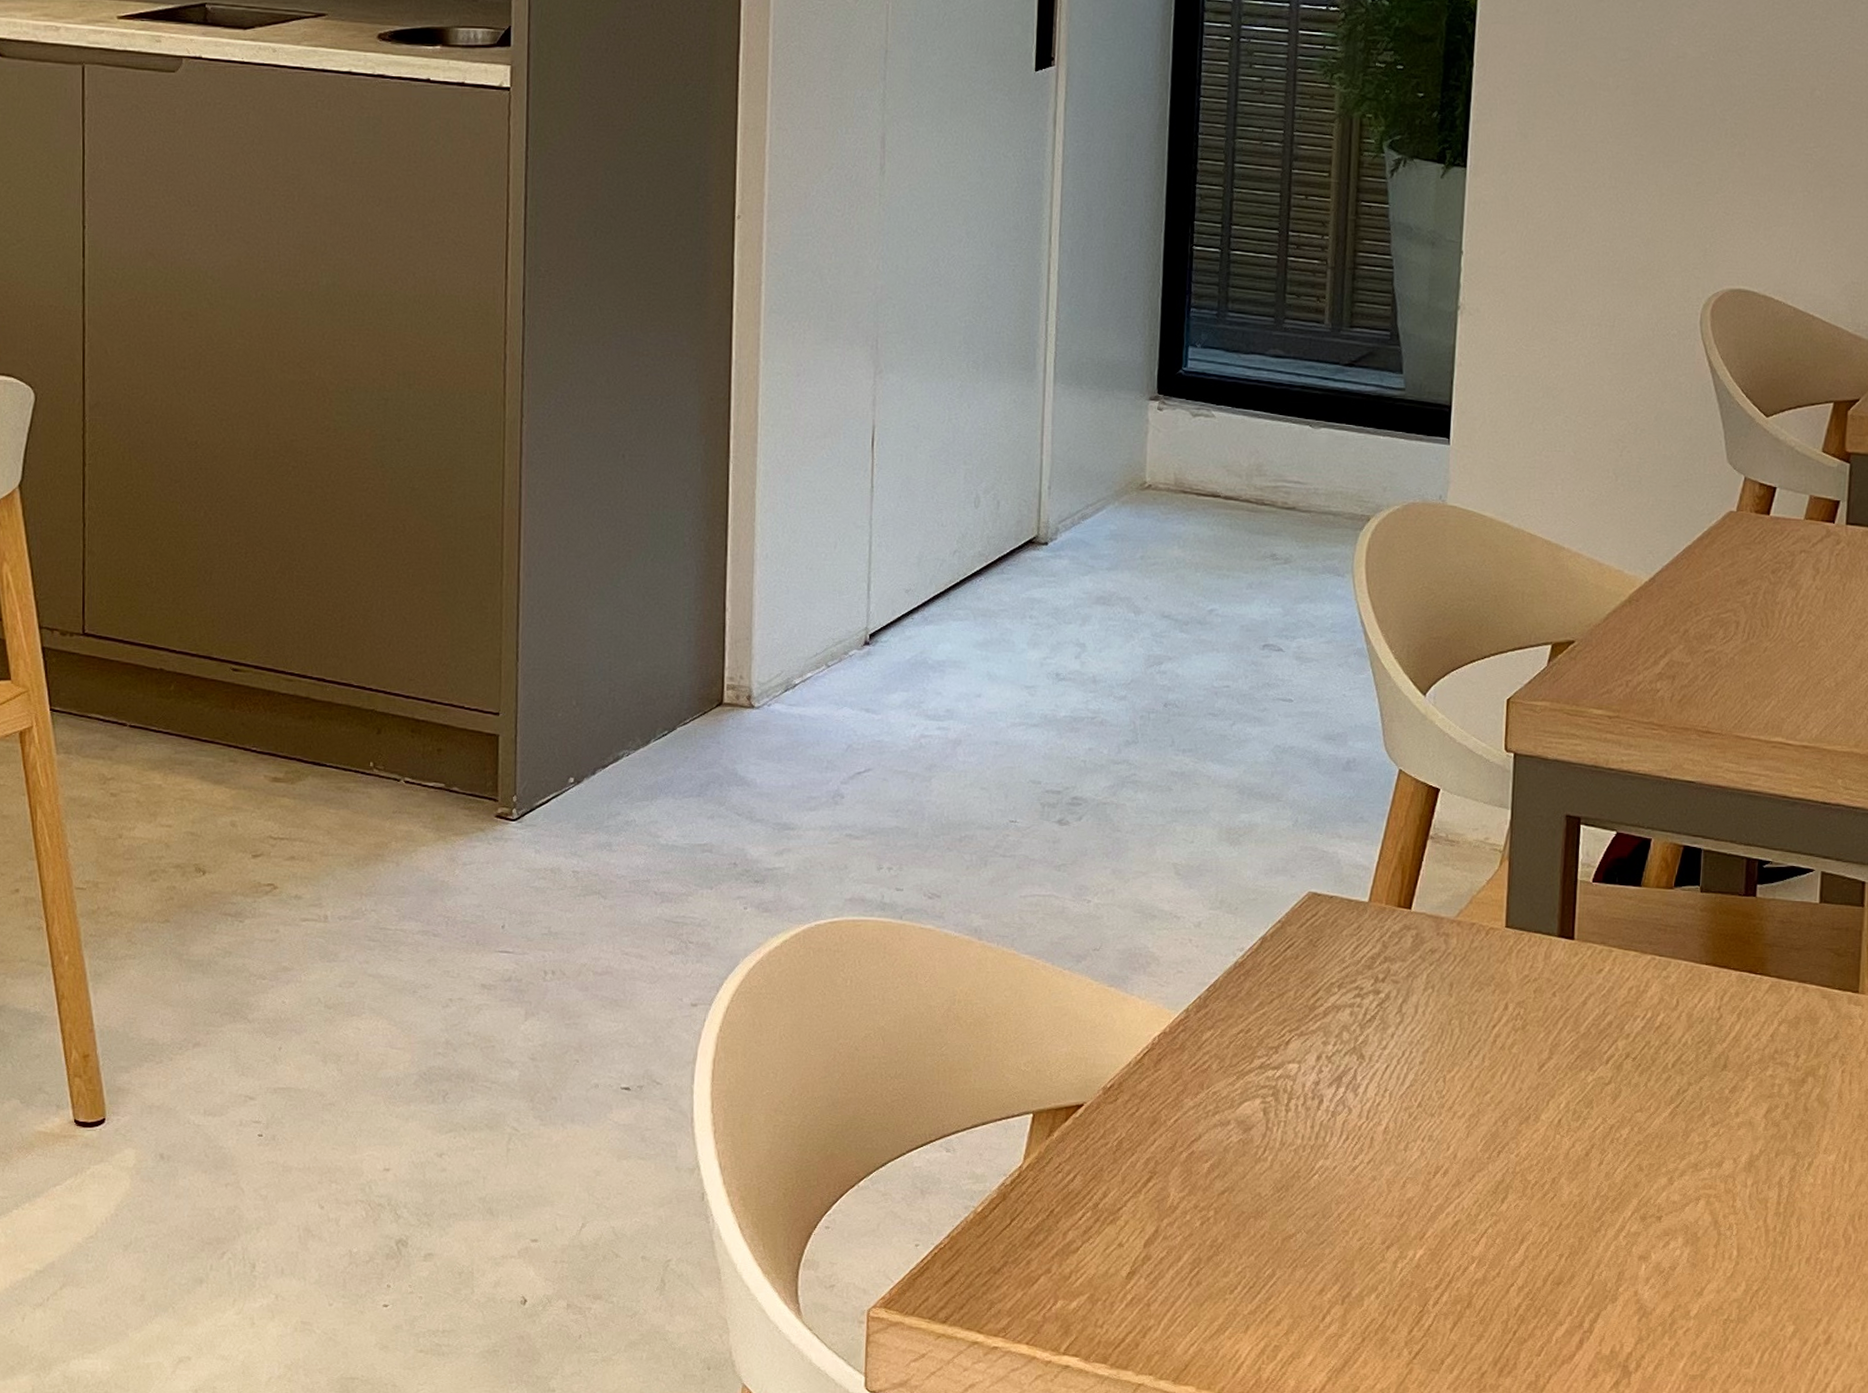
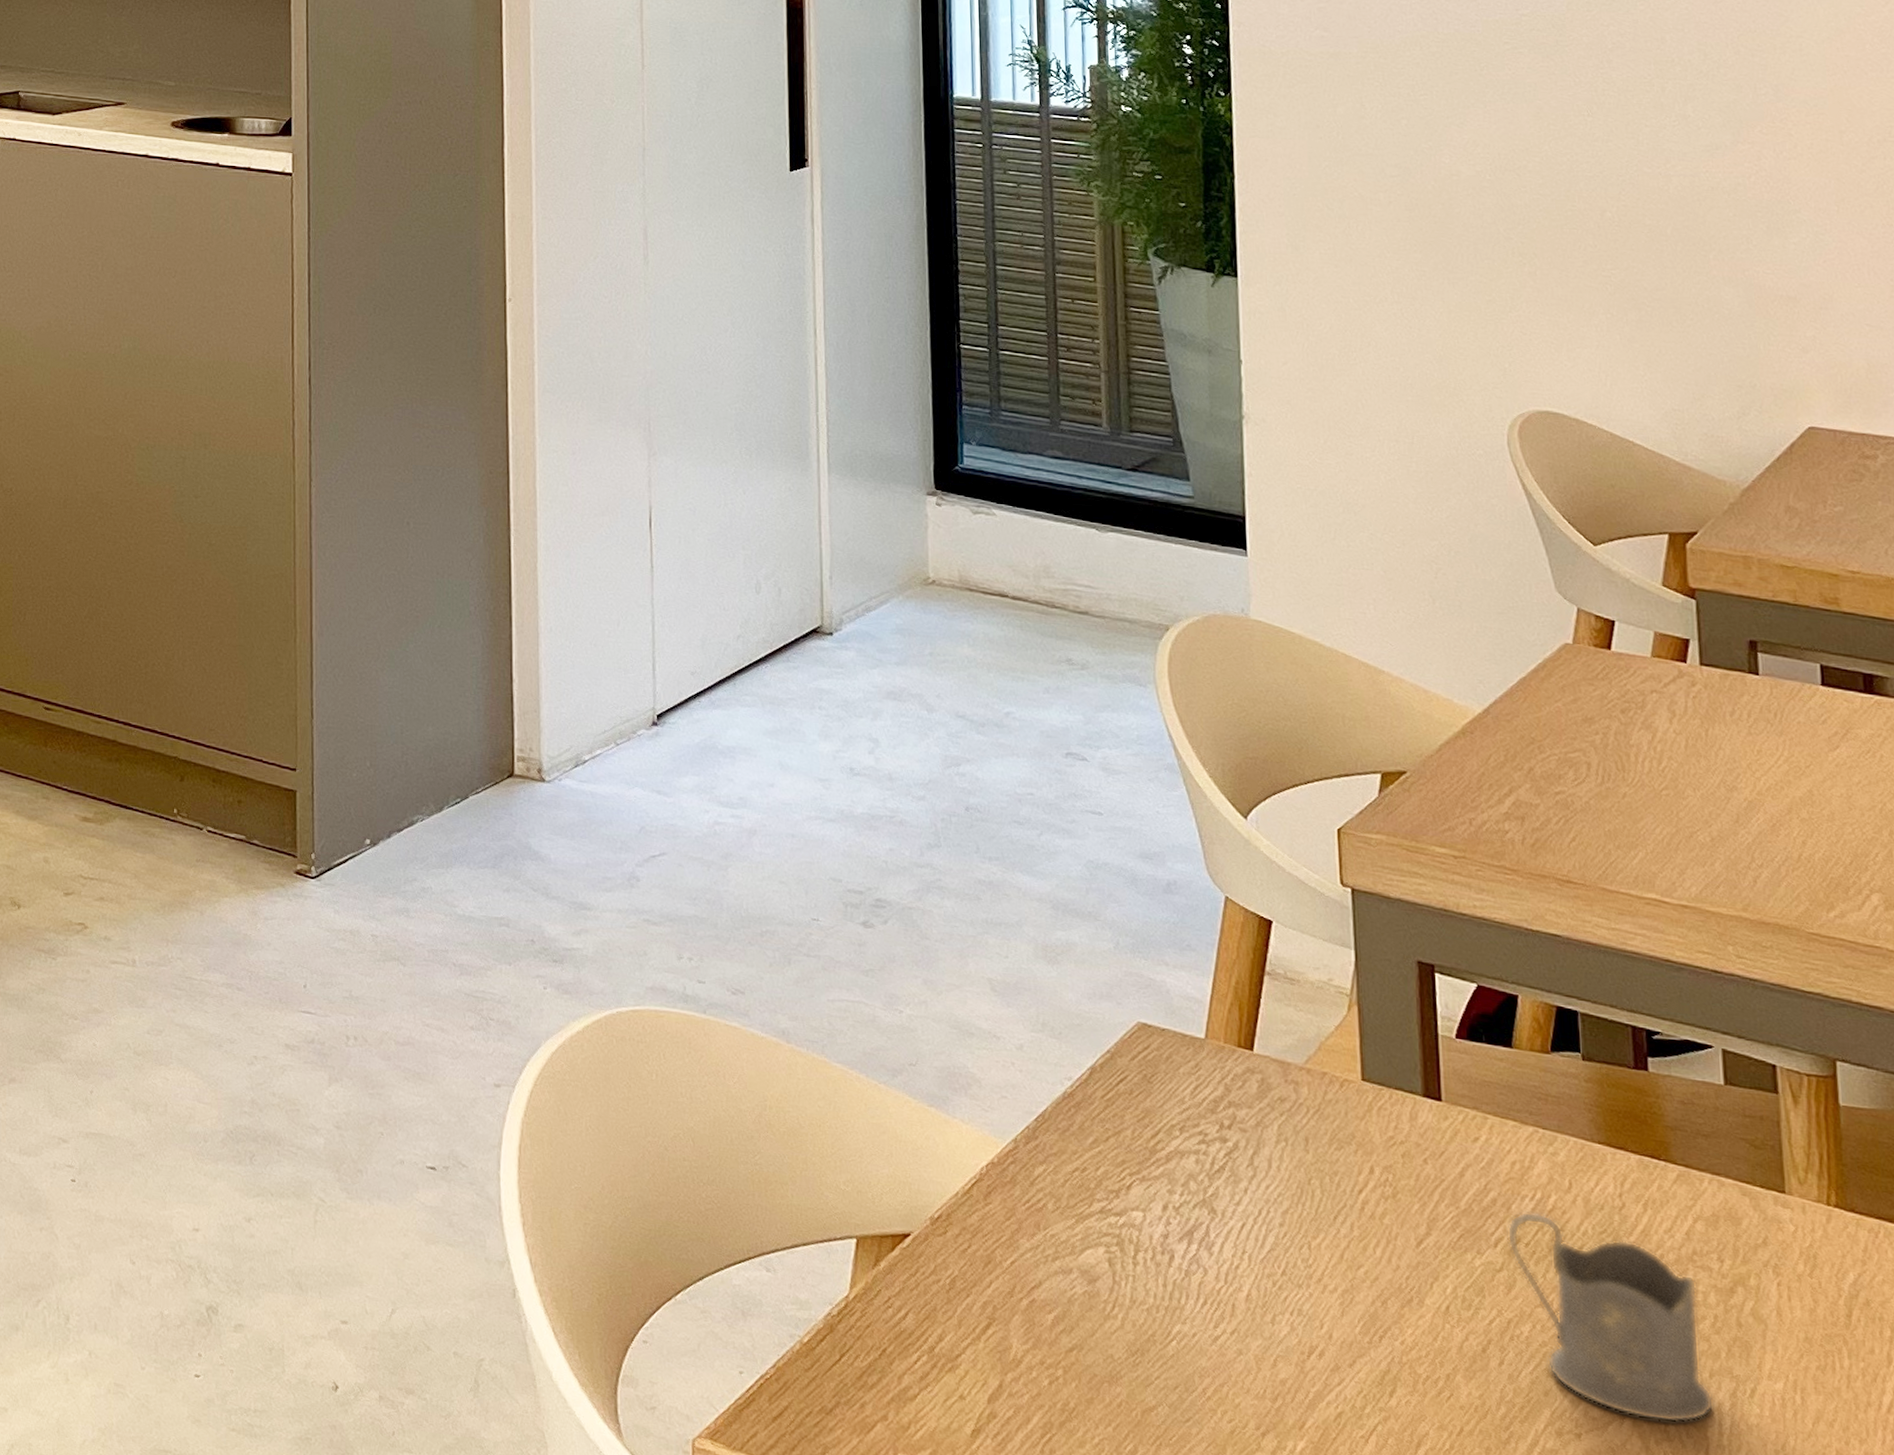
tea glass holder: none [1617,1030,1777,1199] -> present [1507,1211,1714,1423]

